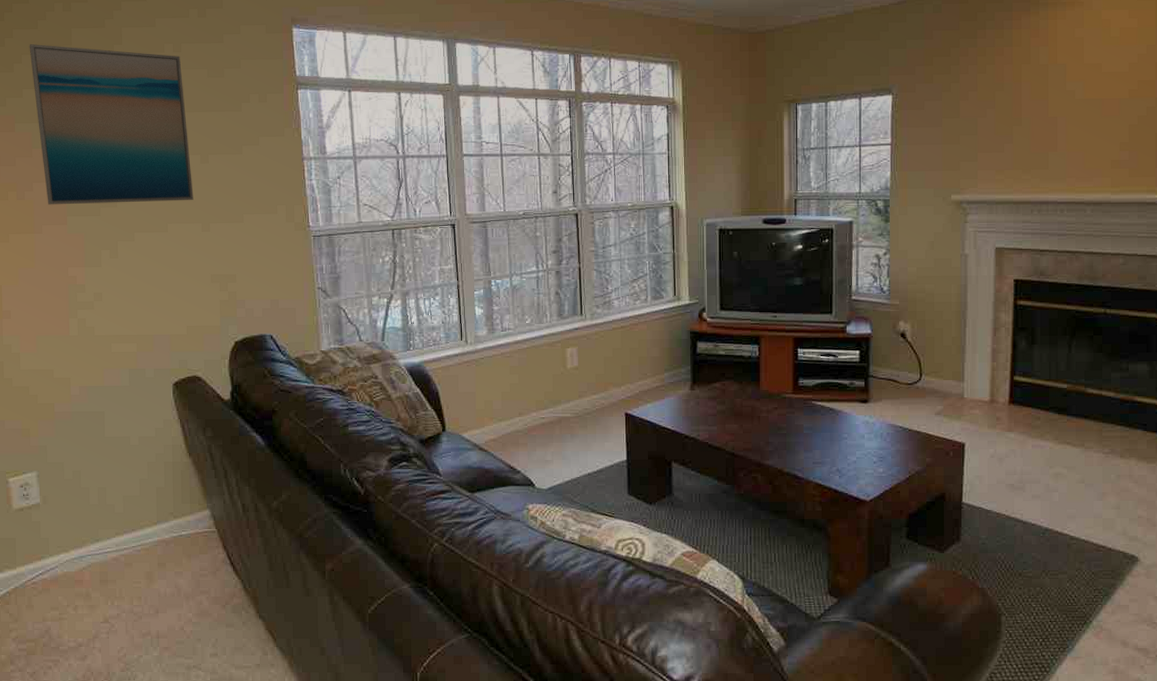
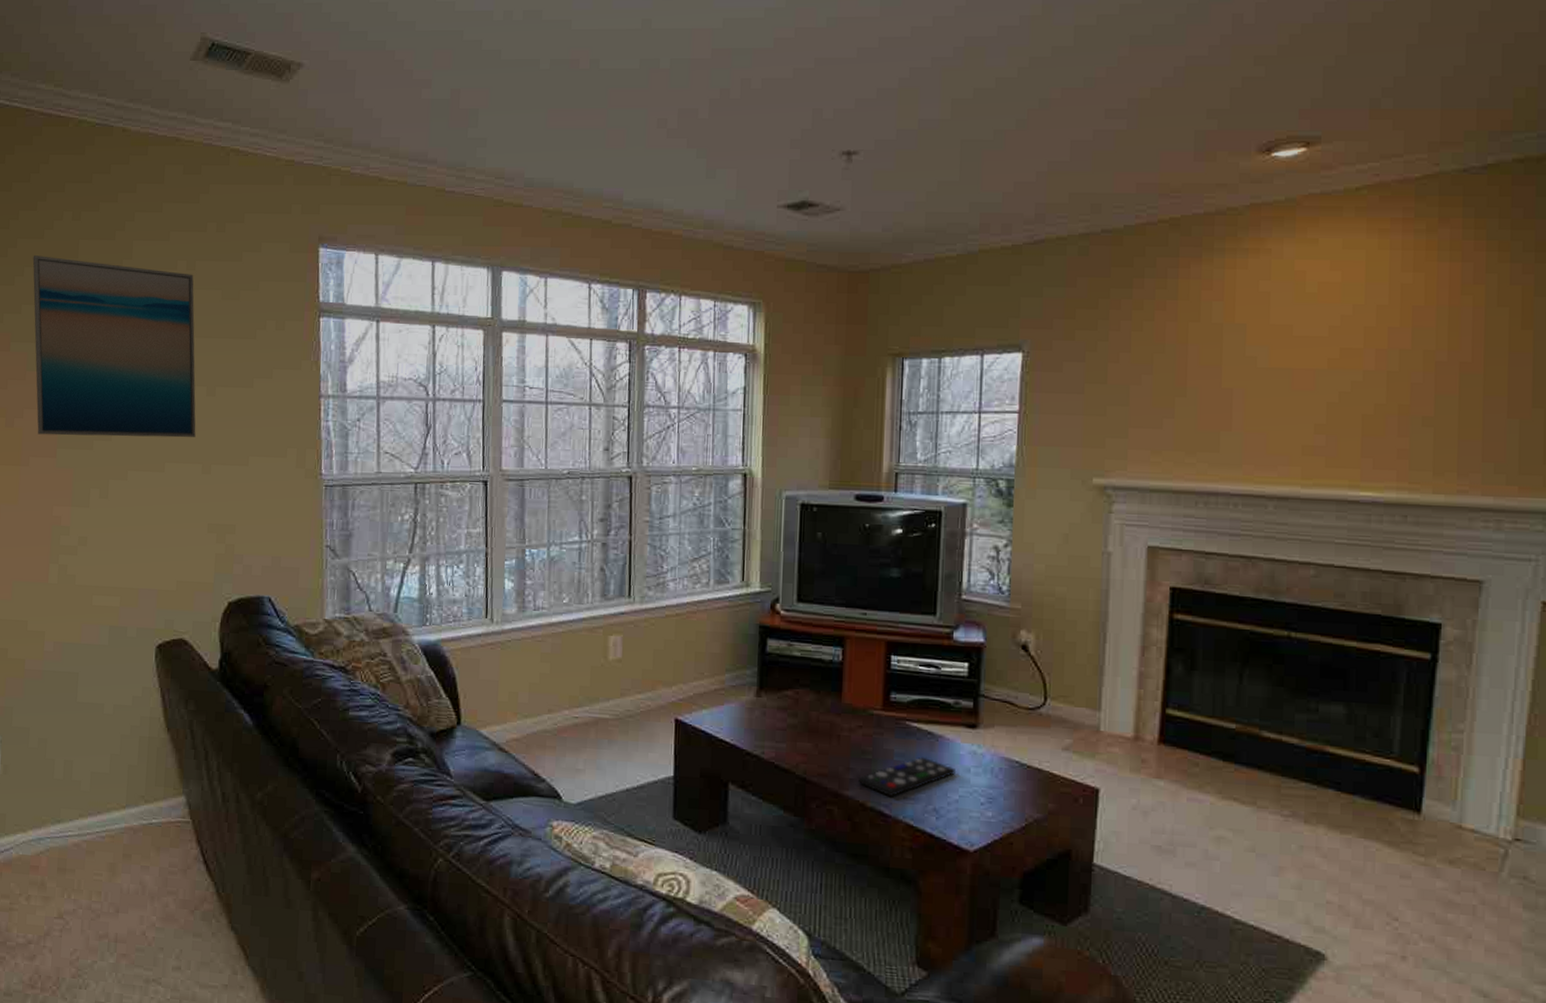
remote control: none [776,428,854,462] -> present [857,756,957,796]

